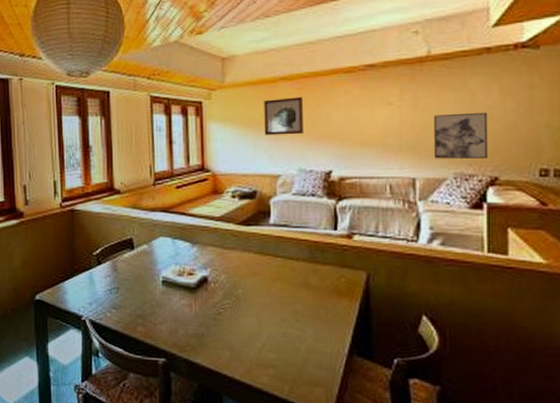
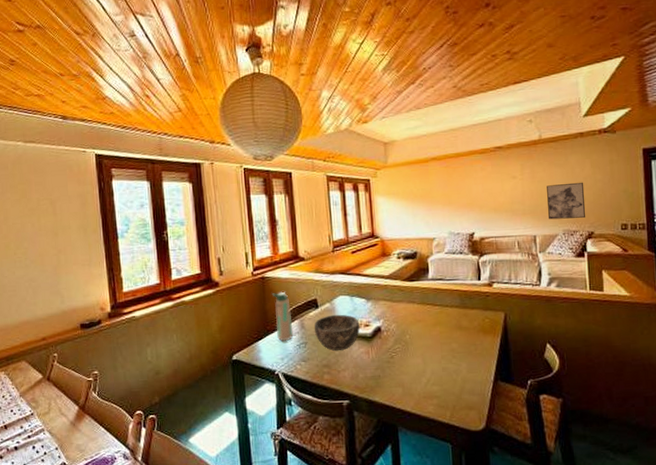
water bottle: none [81,227,105,284] -> present [271,291,295,341]
bowl: none [128,258,182,300] -> present [314,314,360,351]
wall art: present [264,97,303,136] -> none [419,173,451,206]

